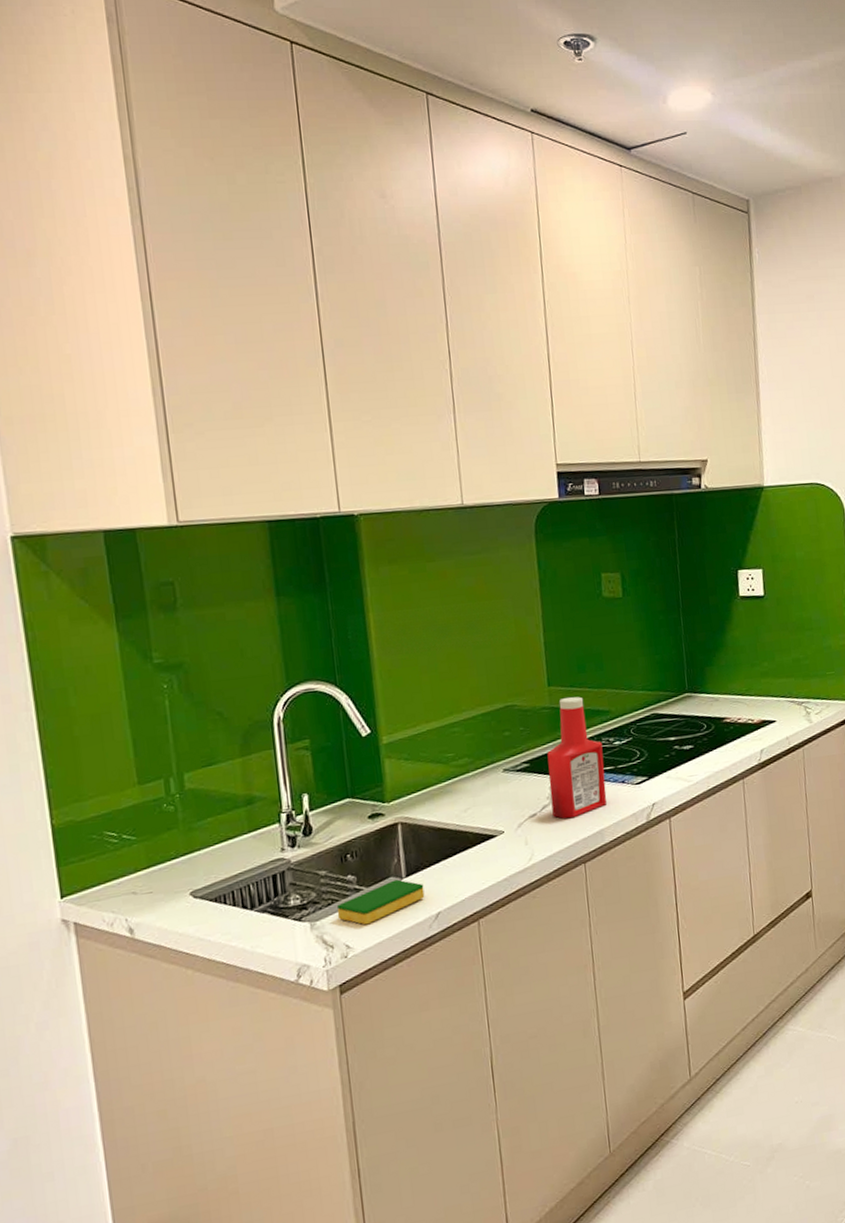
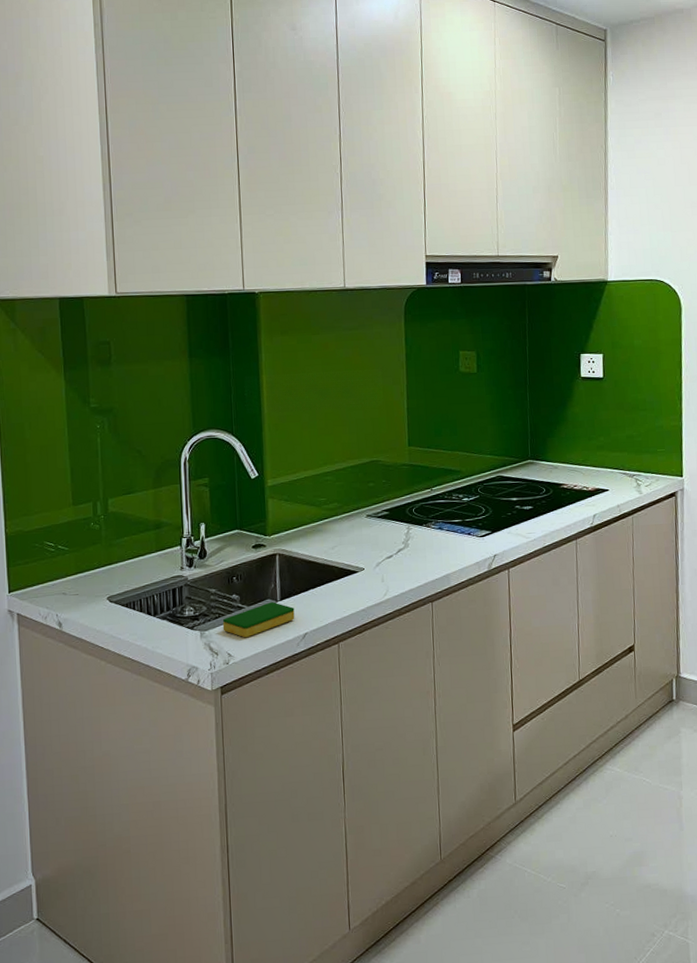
ketchup bottle: present [547,696,607,819] -> none [404,457,454,562]

